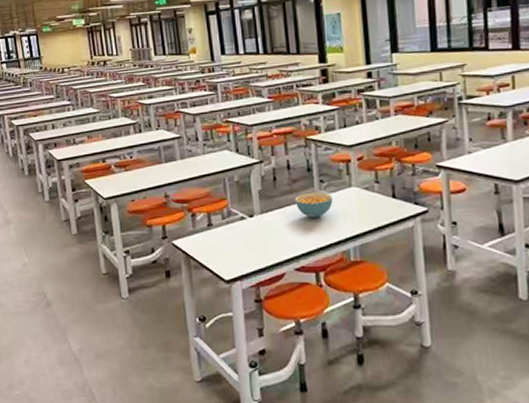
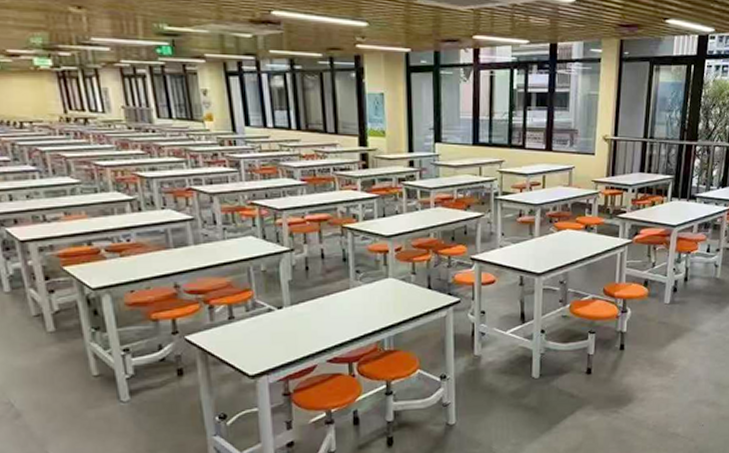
cereal bowl: present [294,192,333,218] -> none [328,282,369,310]

